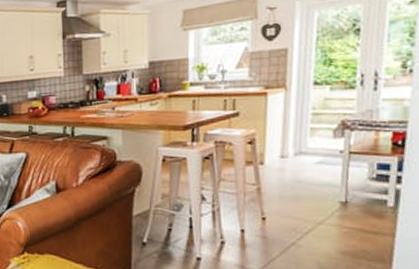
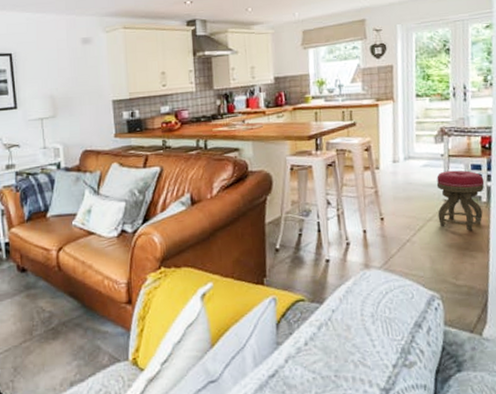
stool: none [331,169,393,238] -> present [436,170,485,231]

